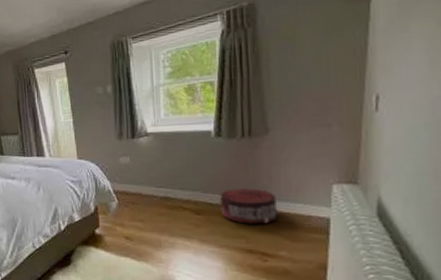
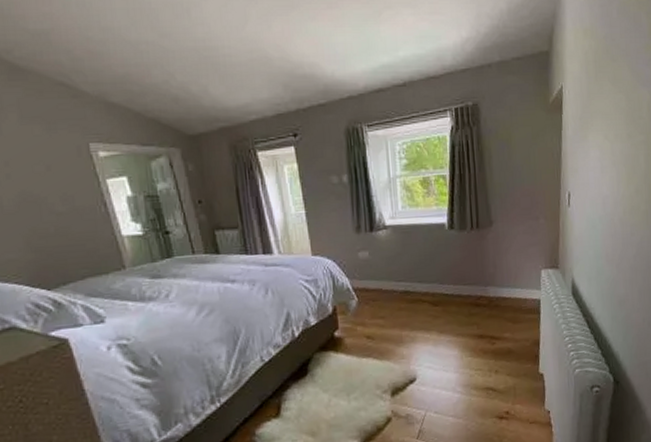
pouf: present [220,188,279,224] -> none [454,277,503,311]

